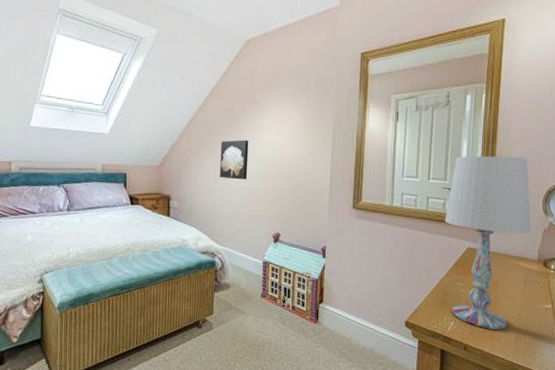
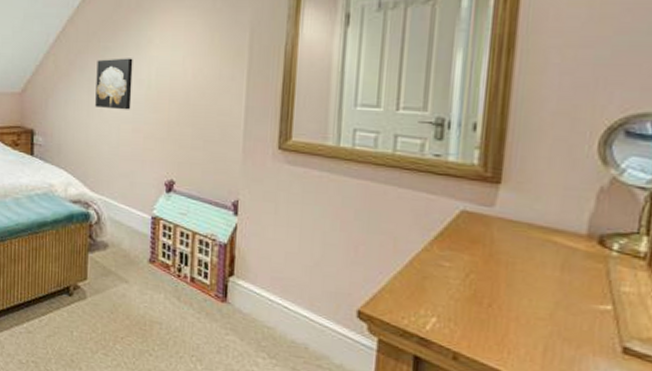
table lamp: present [444,155,531,329] -> none [423,73,576,336]

